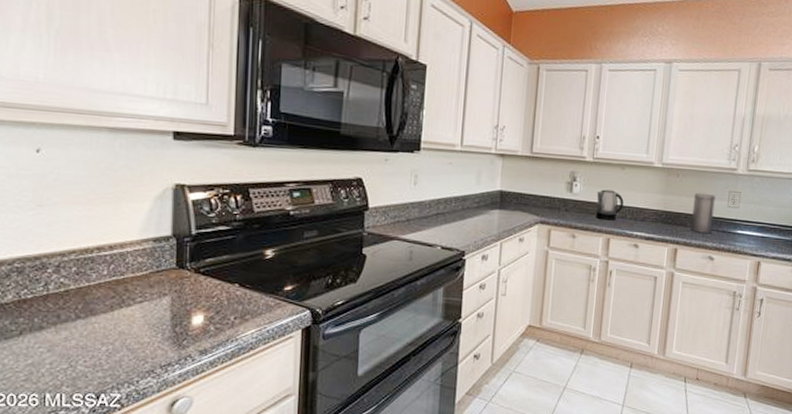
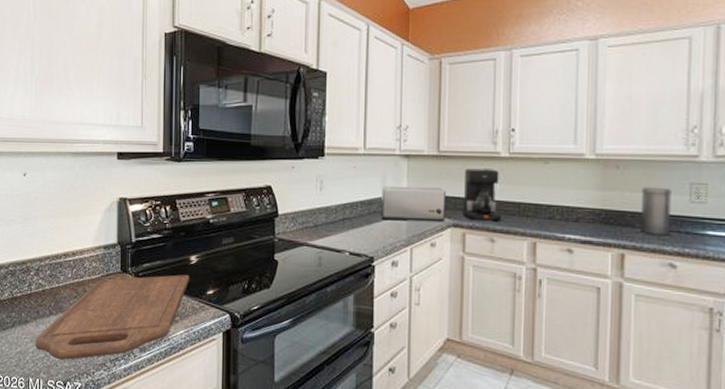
cutting board: none [54,269,265,369] -> present [35,274,190,360]
toaster: none [473,183,537,219] -> present [380,186,447,223]
coffee maker: none [549,170,584,219] -> present [463,168,501,221]
kettle: present [595,189,624,221] -> none [516,187,550,222]

